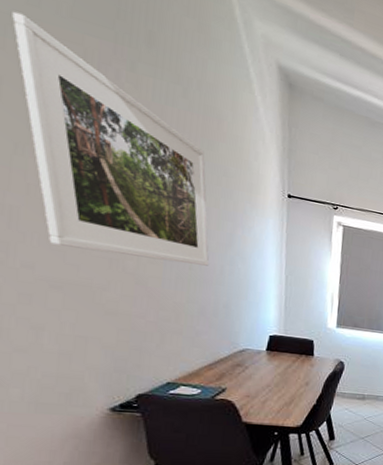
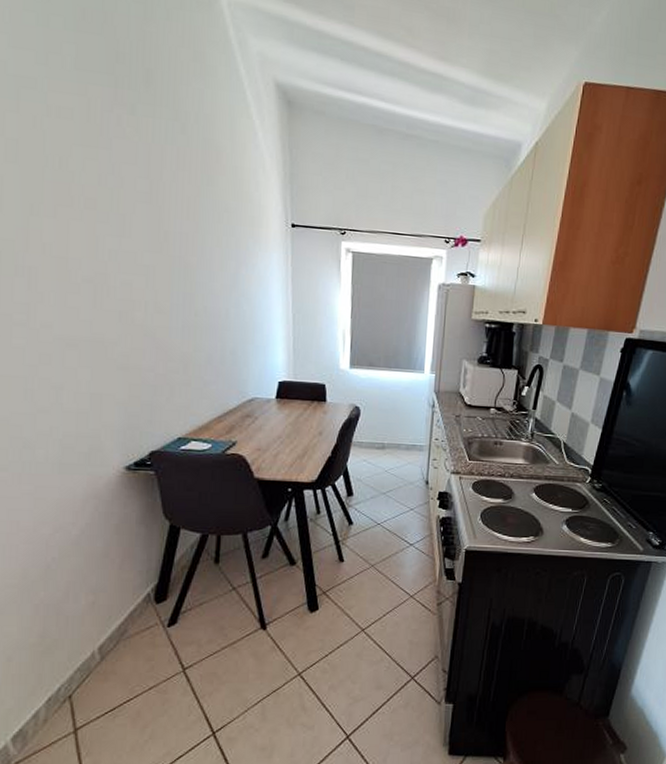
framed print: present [12,11,209,266] -> none [24,73,214,311]

